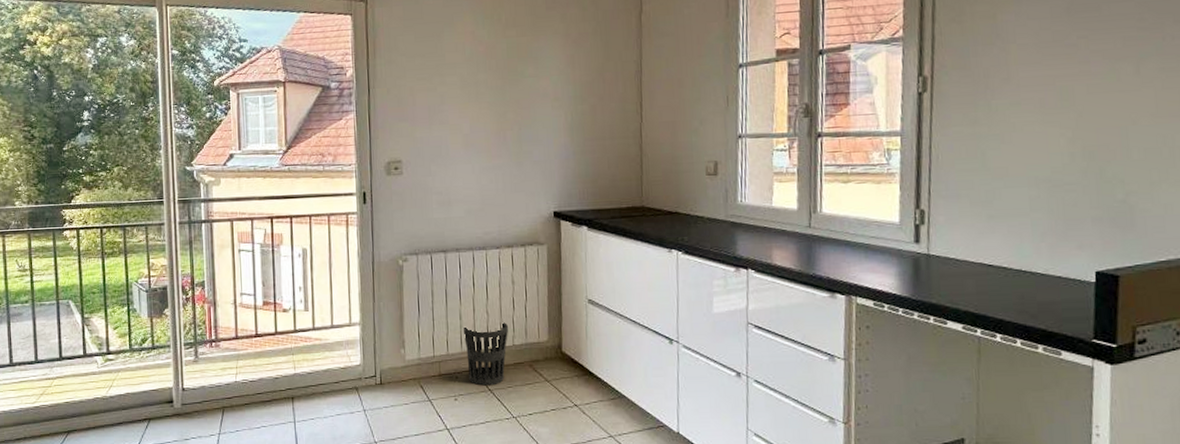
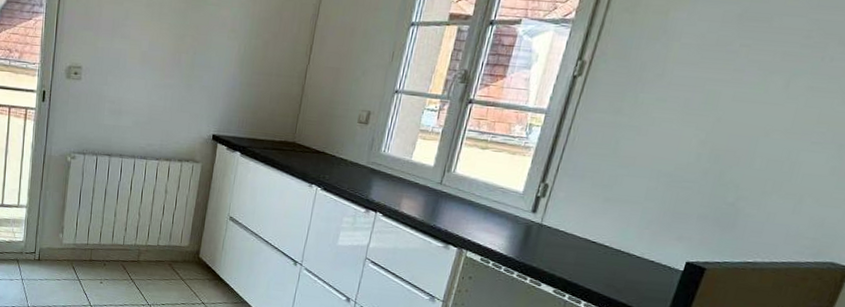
wastebasket: present [463,321,509,386] -> none [115,224,156,276]

